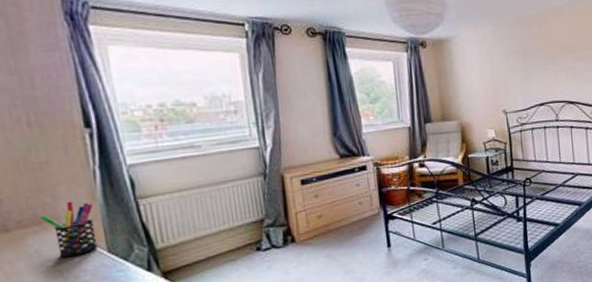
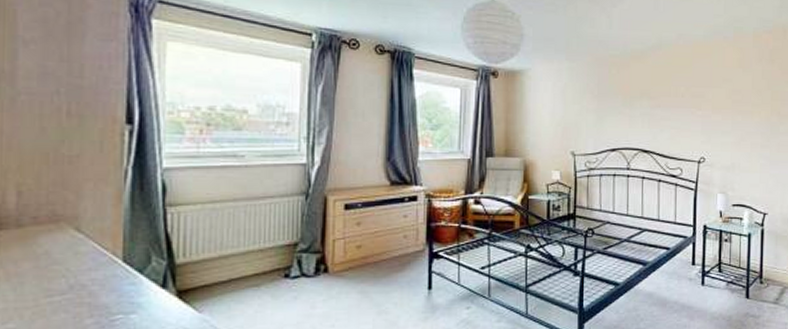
pen holder: present [40,201,99,258] -> none [58,201,118,263]

